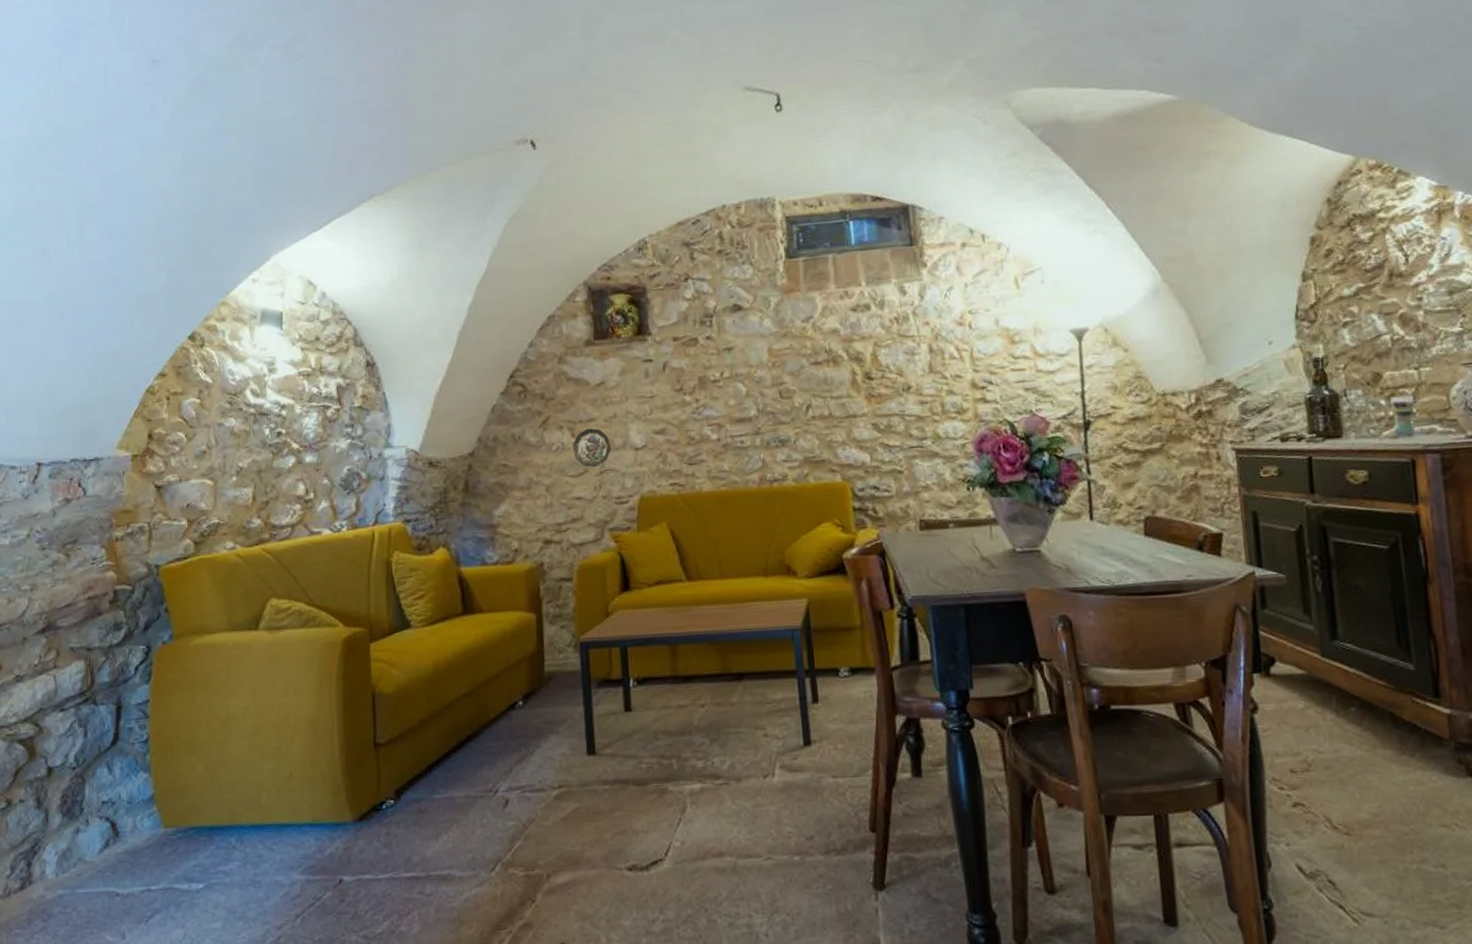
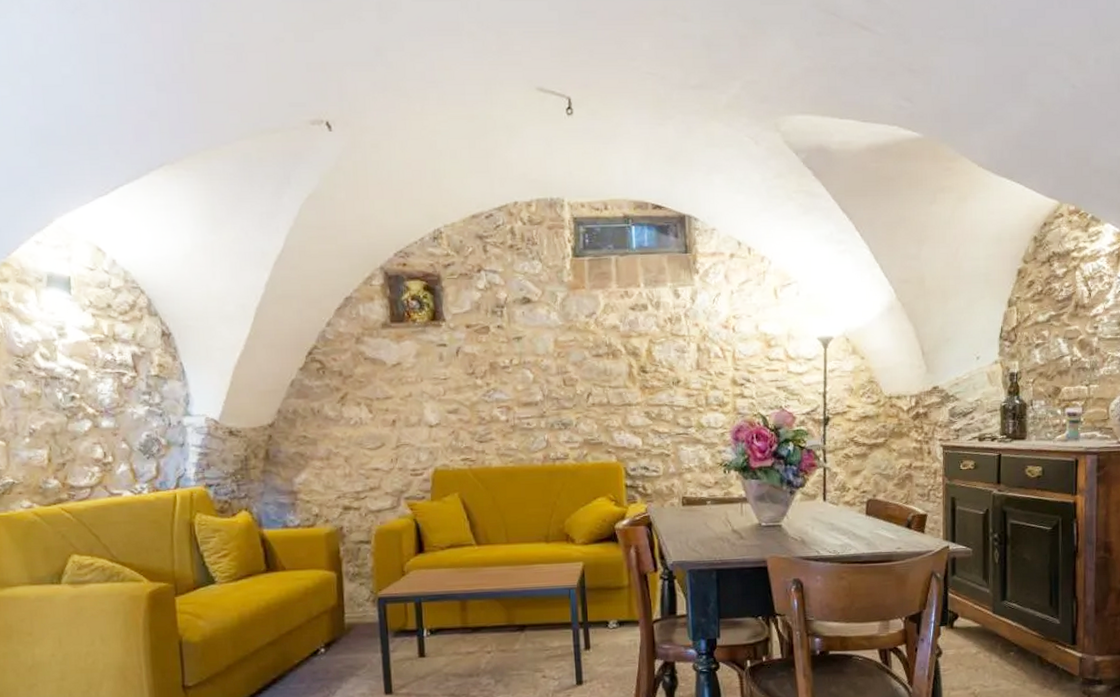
decorative plate: present [572,428,612,467] -> none [370,405,407,441]

